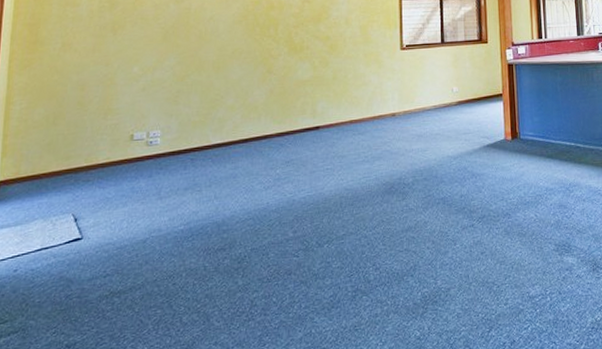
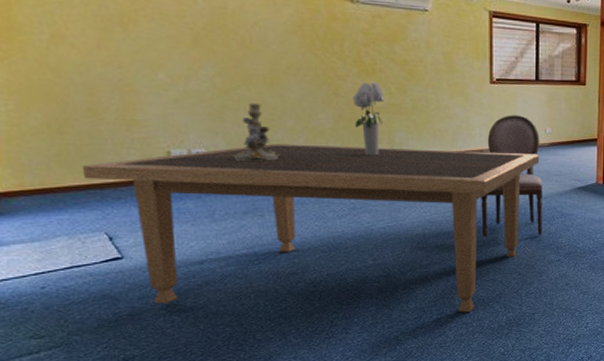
dining table: none [64,113,449,289] -> present [81,143,540,313]
candlestick: none [182,85,220,139] -> present [233,102,280,161]
bouquet: none [282,58,309,126] -> present [352,81,385,155]
dining chair: none [394,77,455,204] -> present [481,115,543,238]

